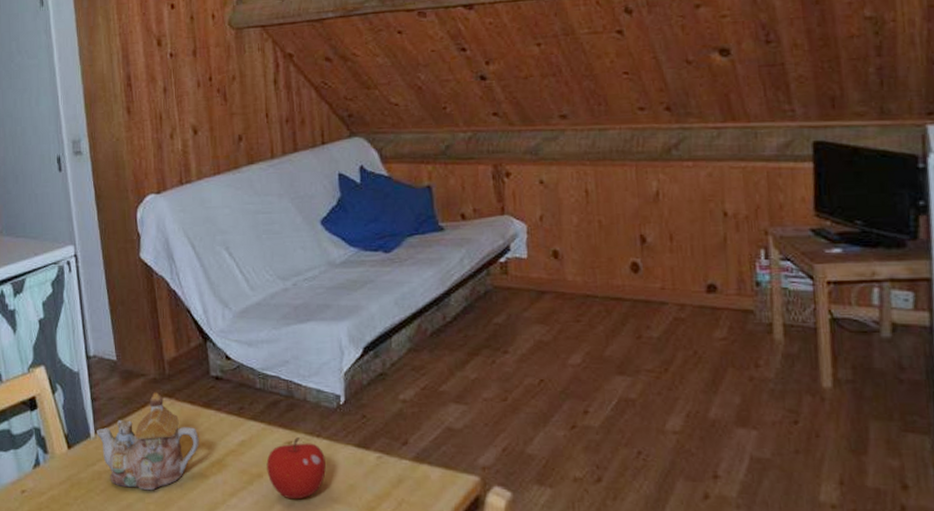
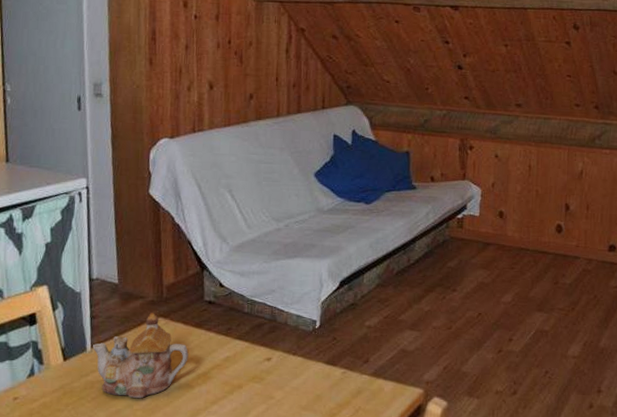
fruit: present [266,437,326,500] -> none [246,355,298,407]

